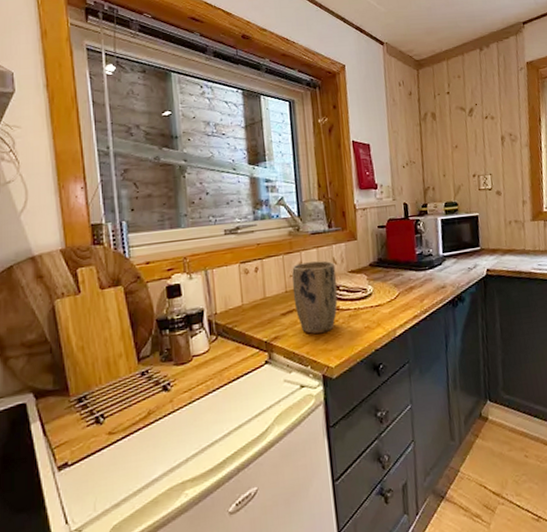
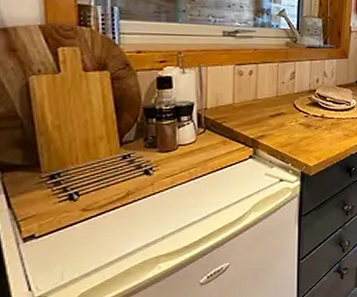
plant pot: present [292,260,338,334] -> none [283,72,325,137]

